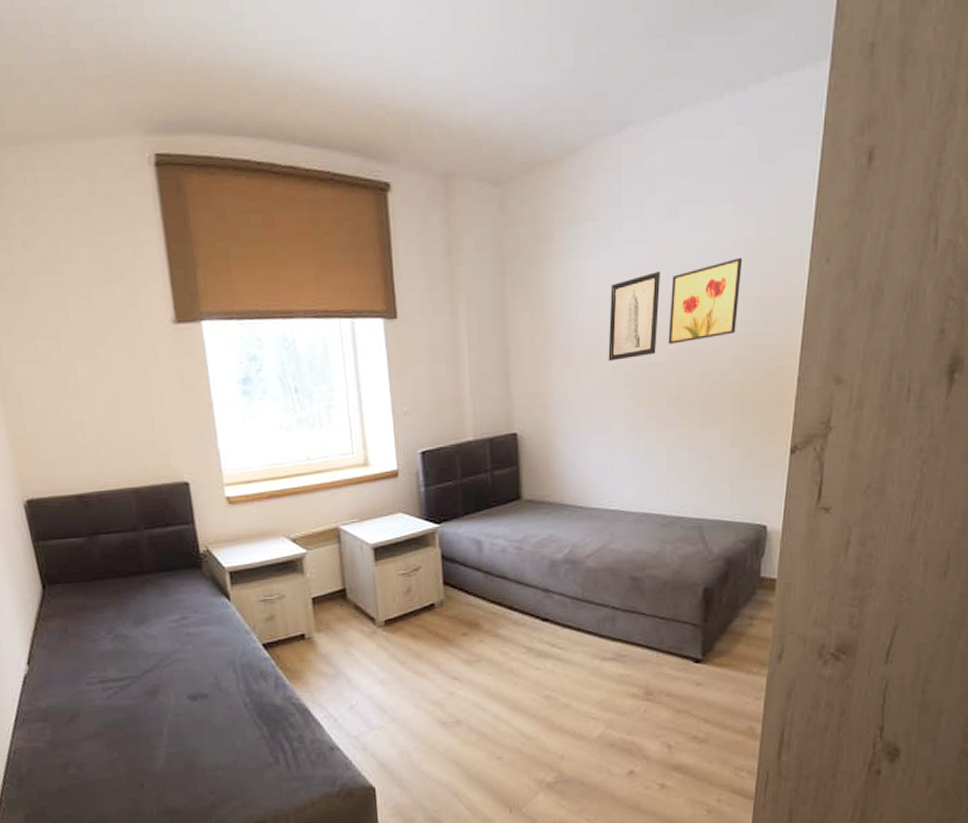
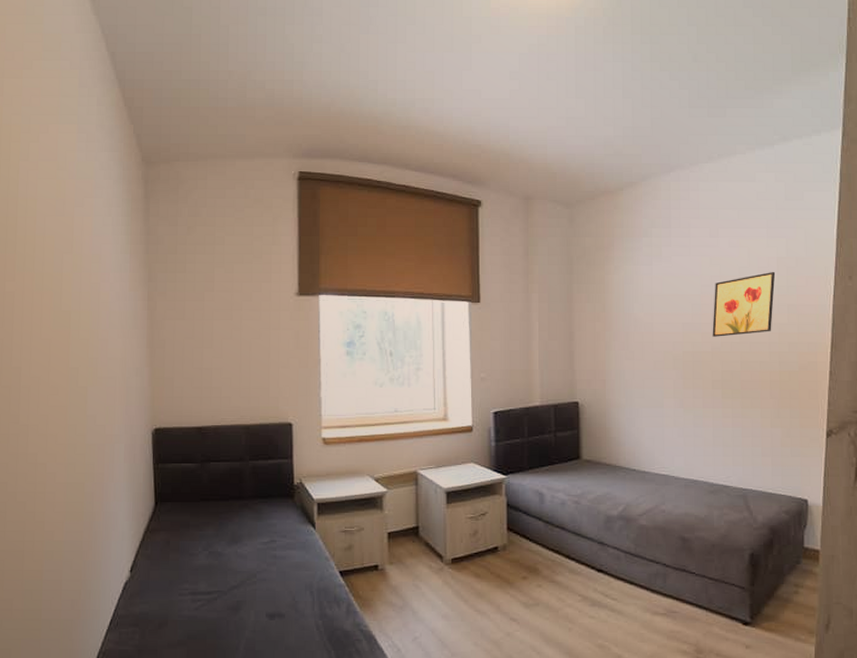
wall art: present [608,270,660,361] -> none [659,278,704,347]

